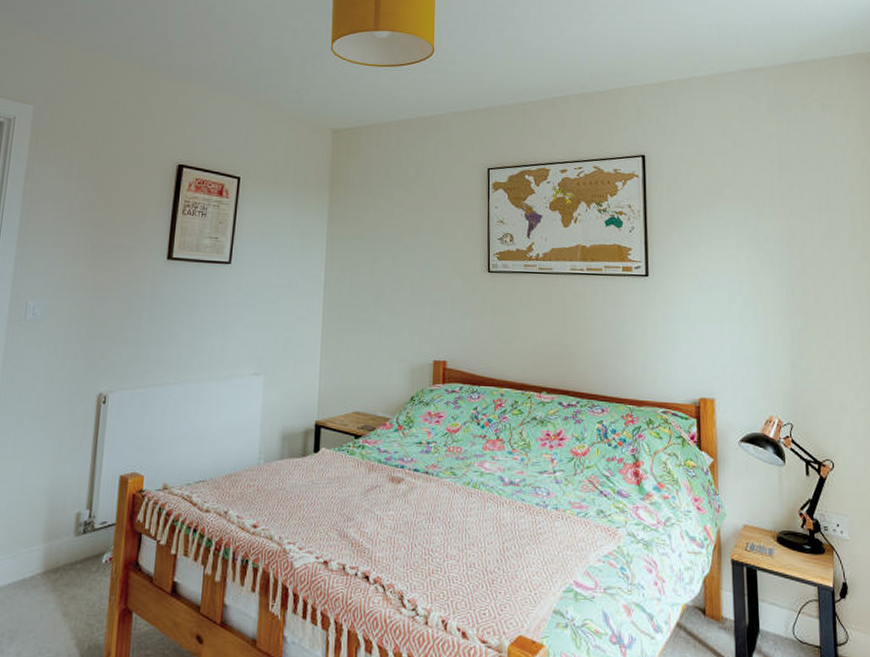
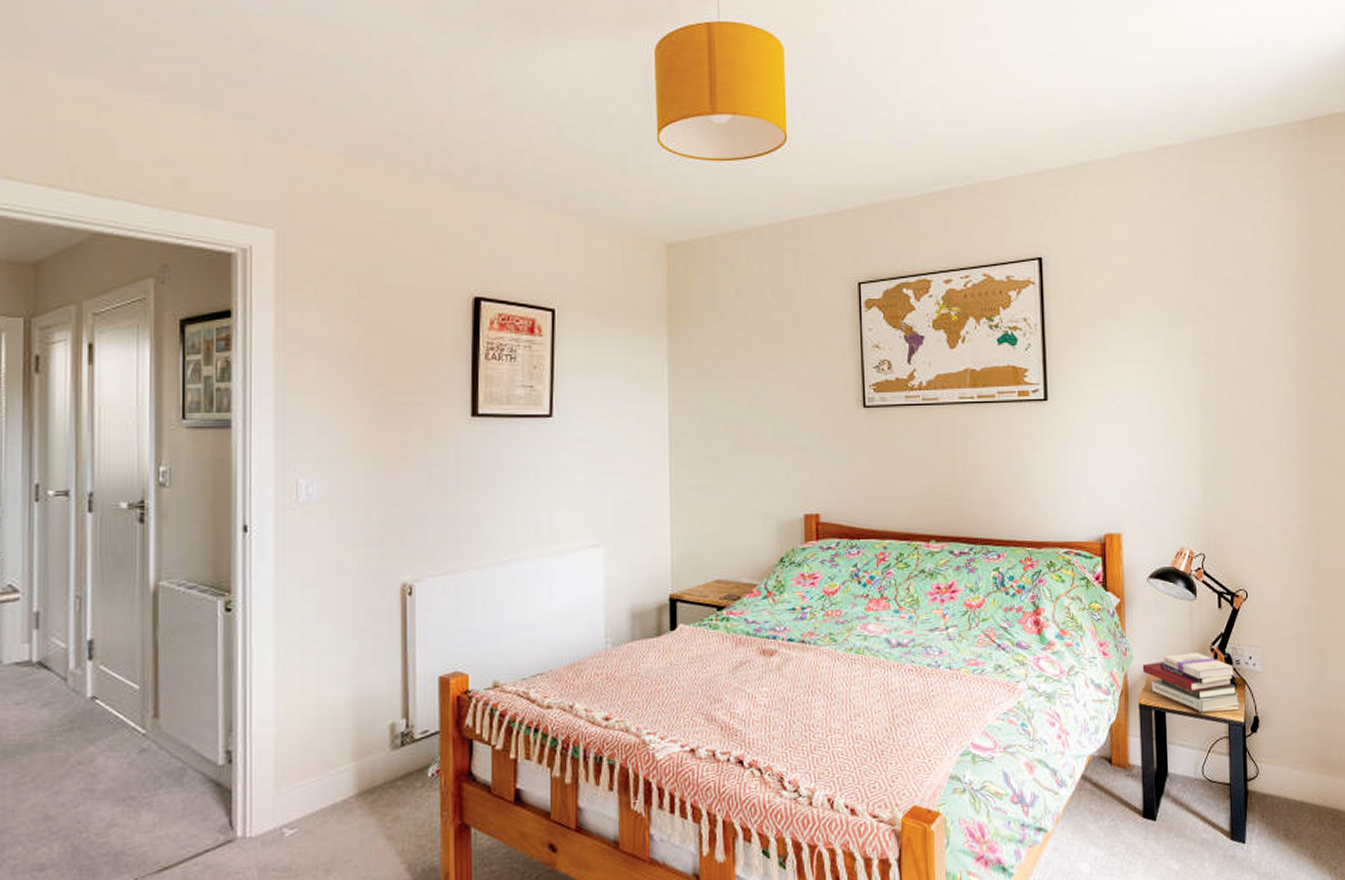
books: none [734,515,829,575] -> present [1142,652,1241,714]

